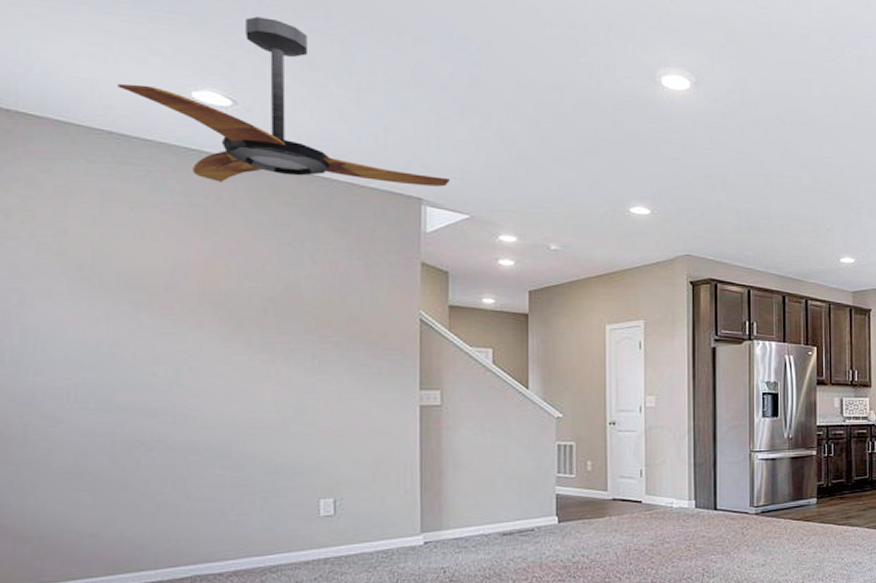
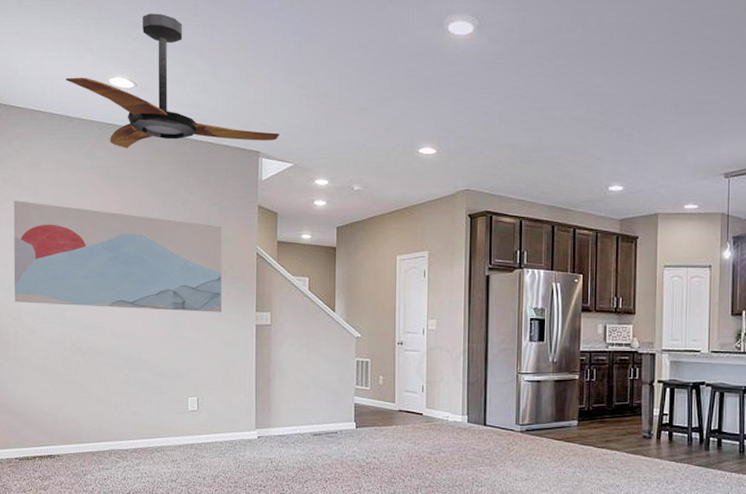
wall art: none [21,241,370,391] -> present [13,201,222,312]

